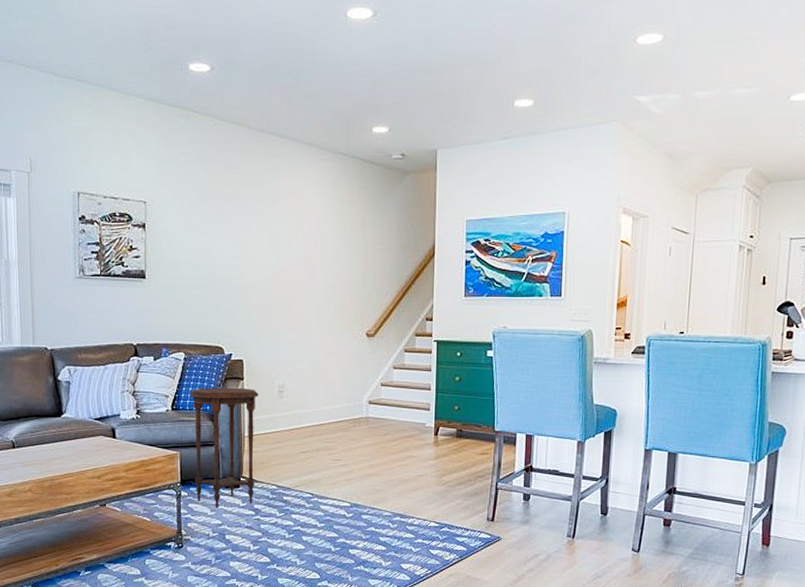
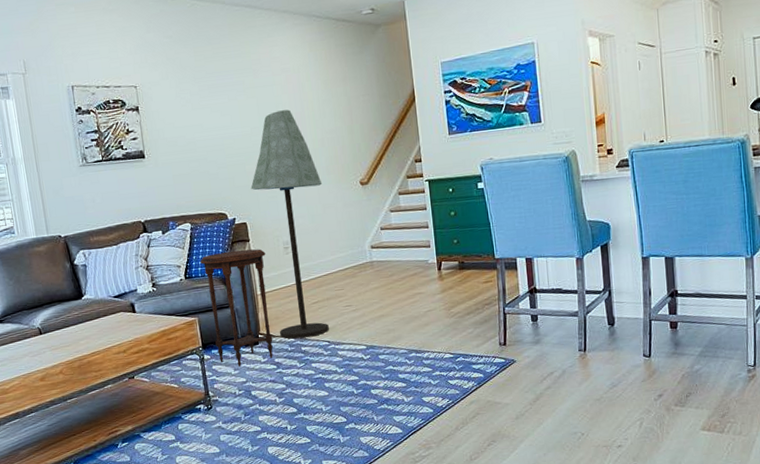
floor lamp: none [252,248,327,487] -> present [250,109,329,339]

